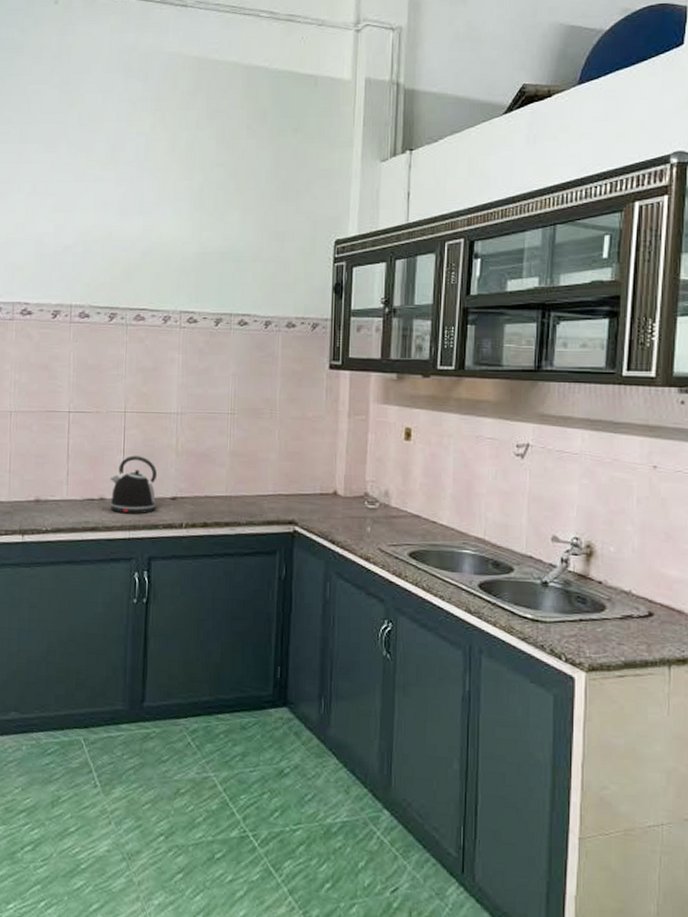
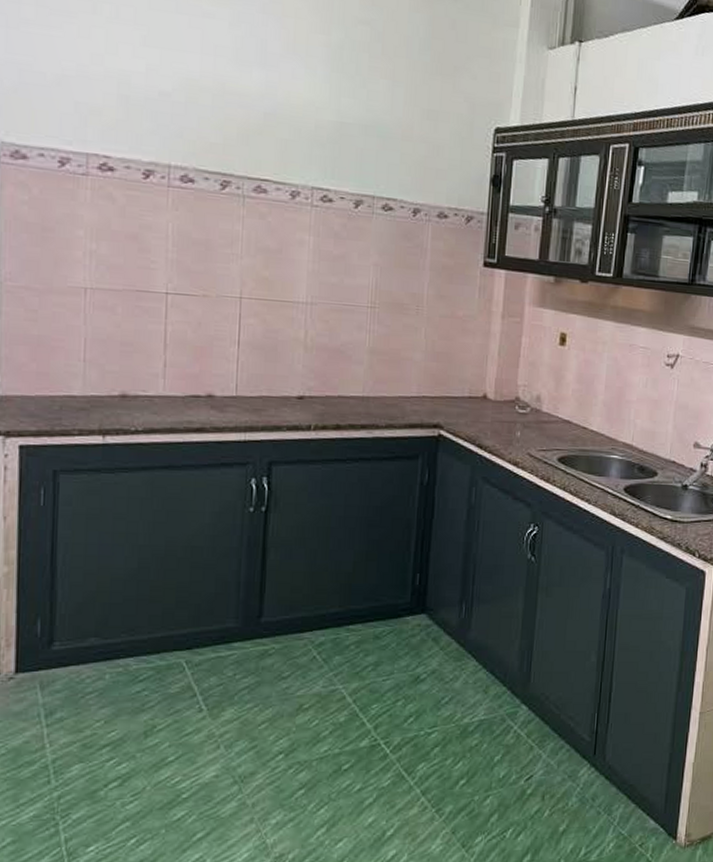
kettle: present [110,455,158,514] -> none [220,348,281,414]

